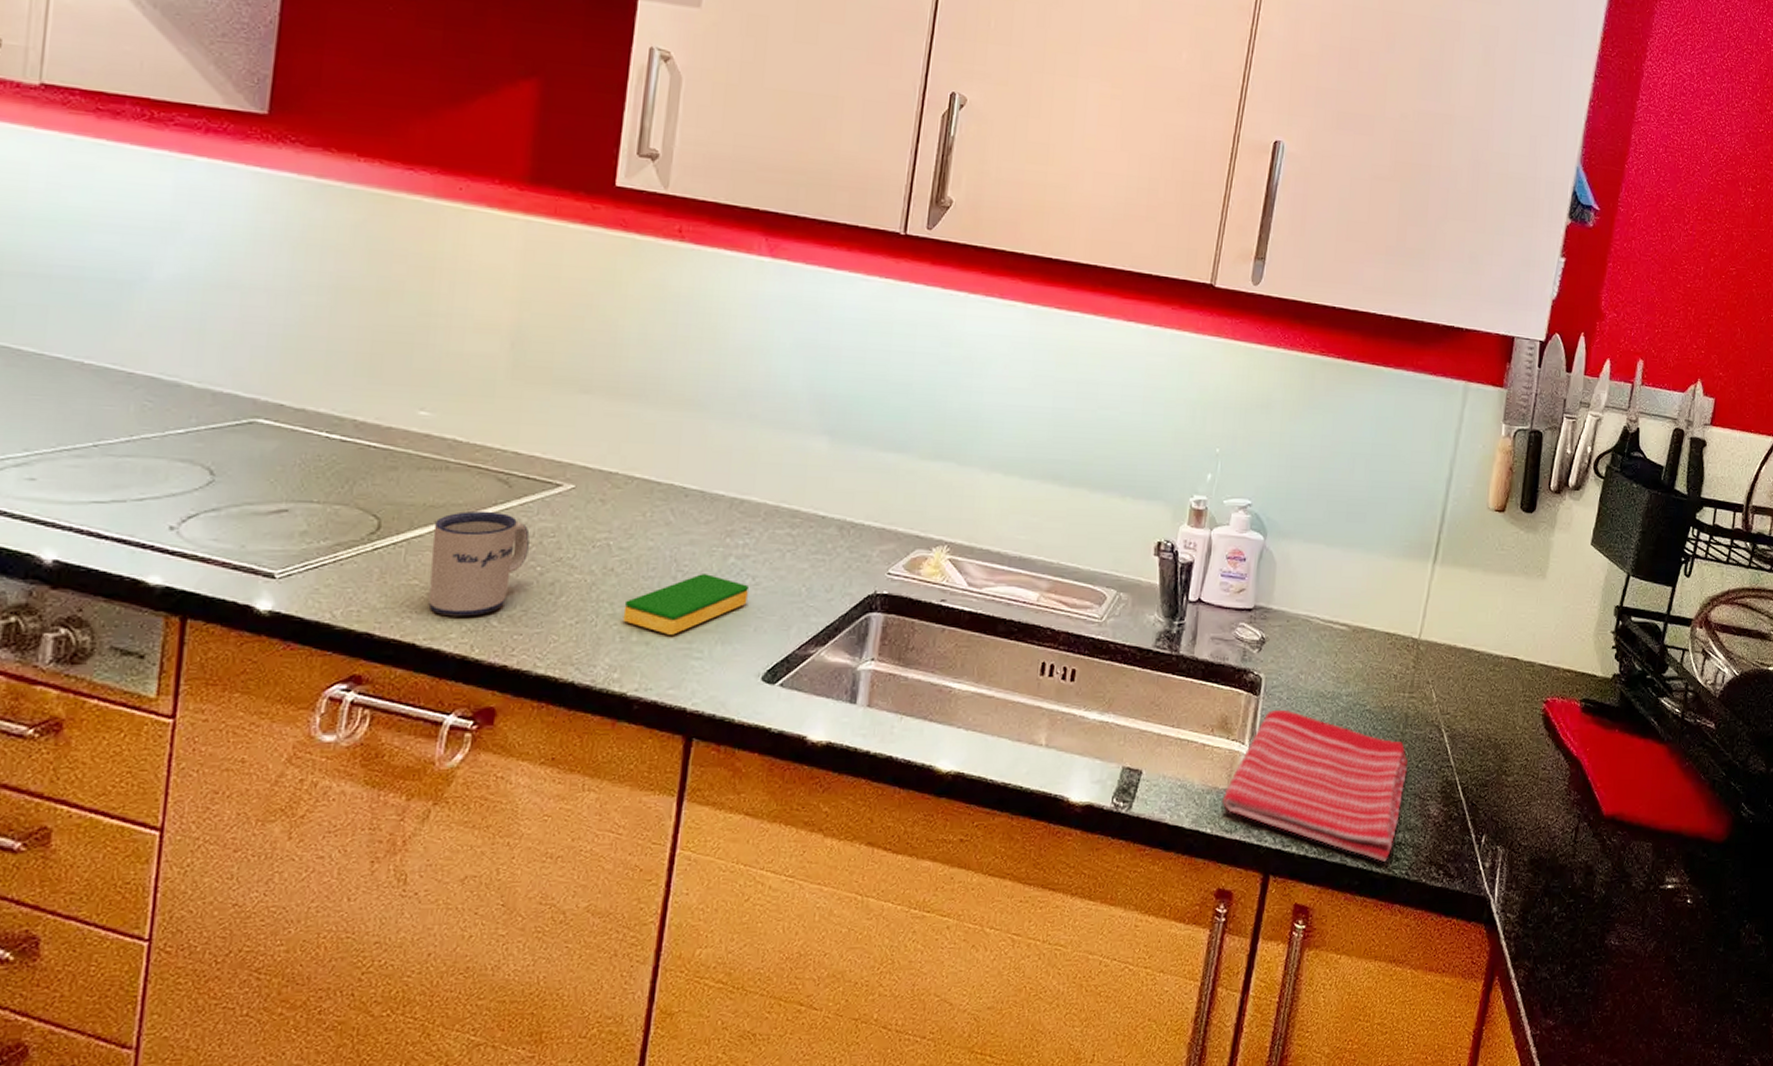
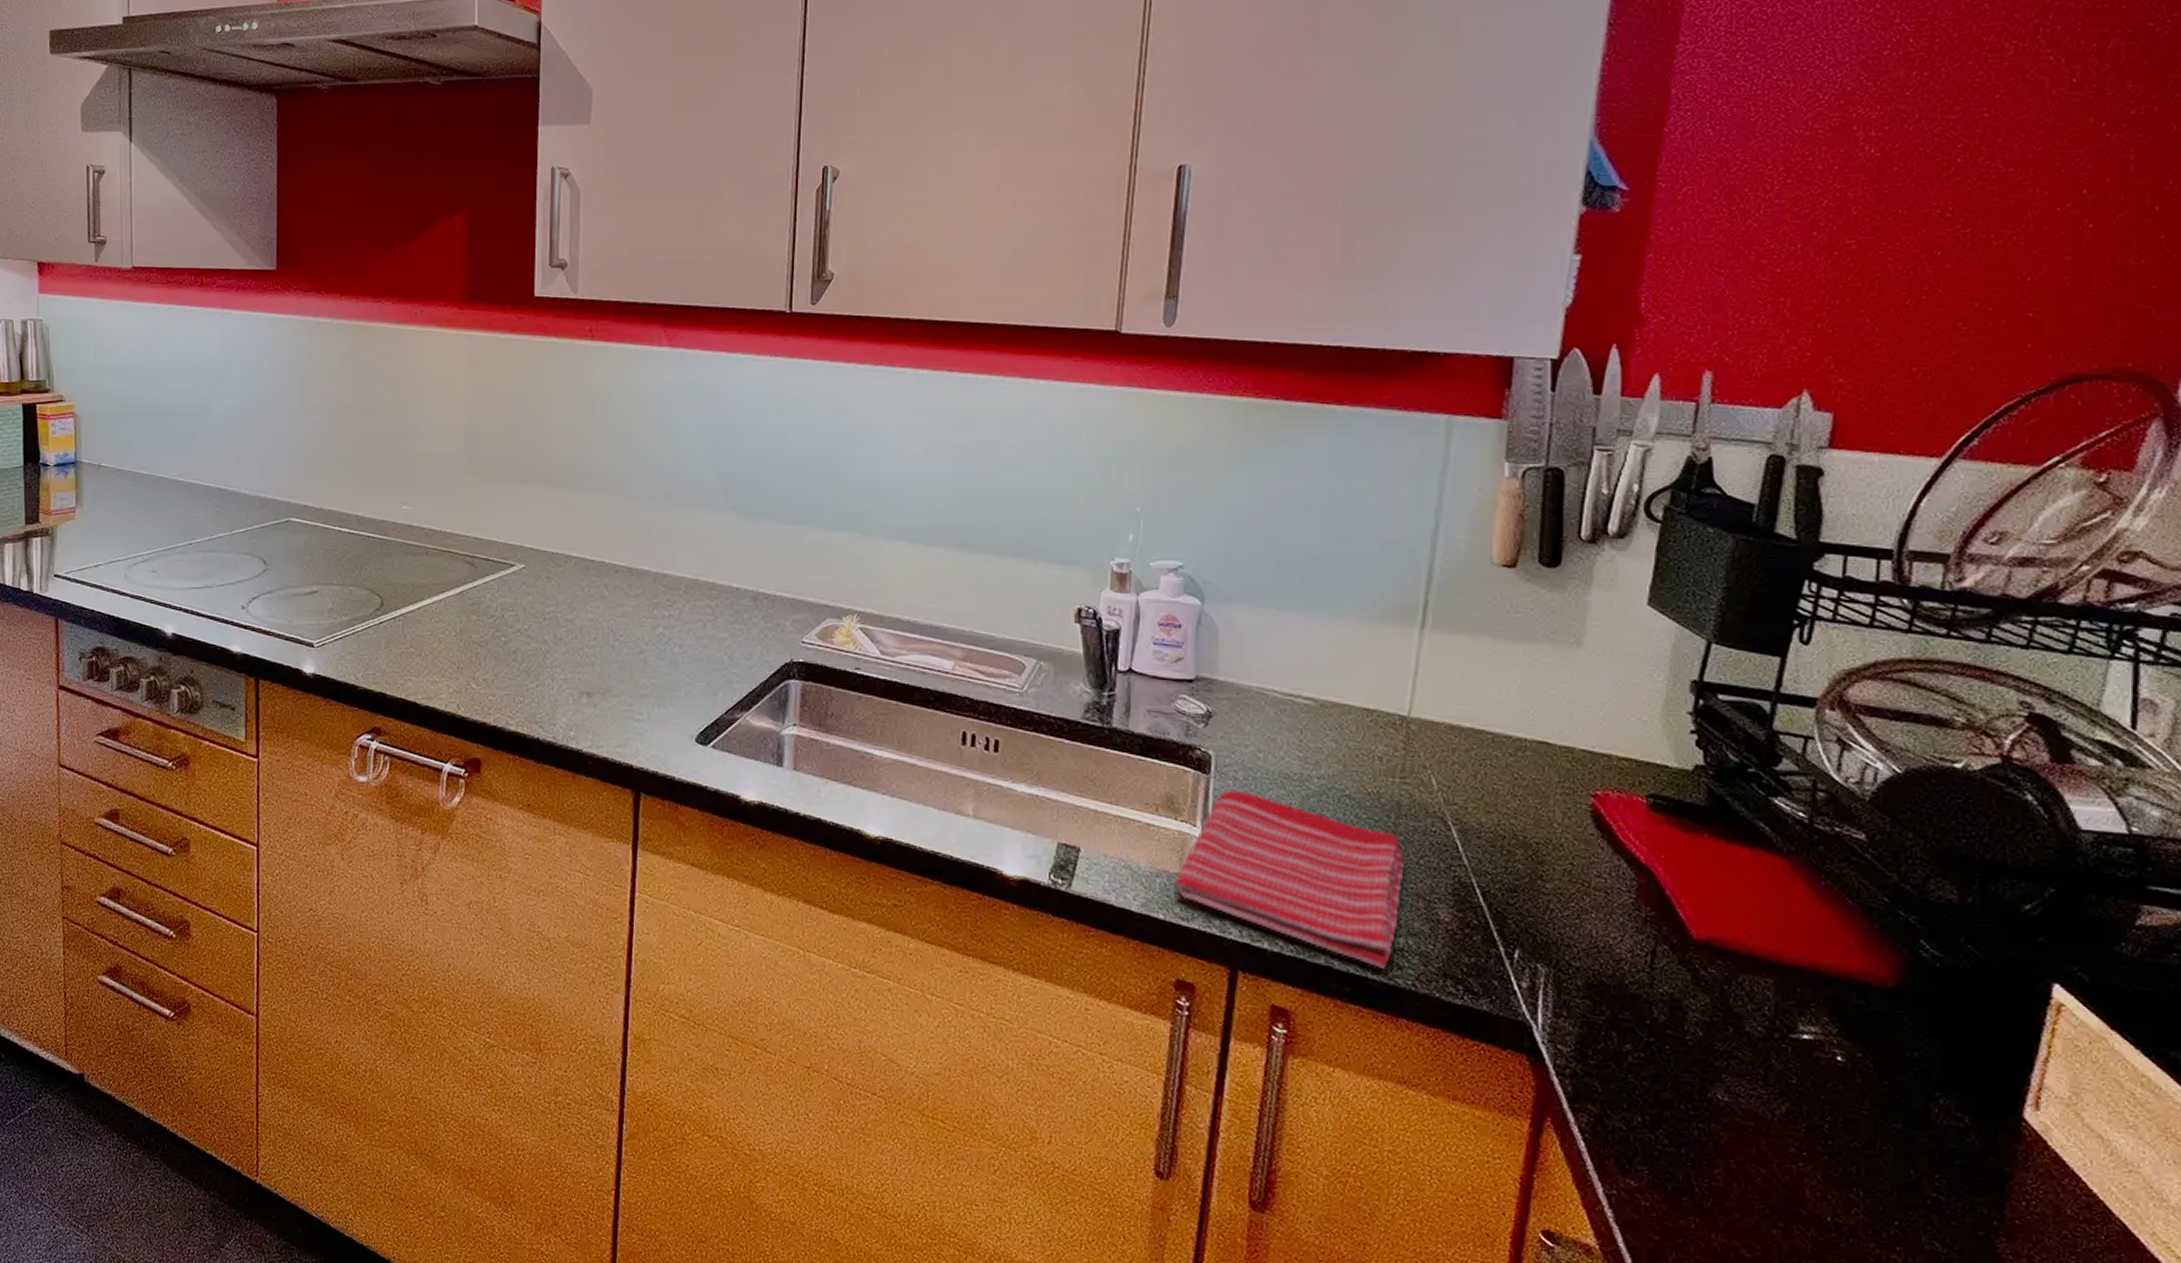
mug: present [428,510,530,617] -> none [421,589,494,680]
dish sponge: present [622,574,748,635] -> none [573,643,676,698]

